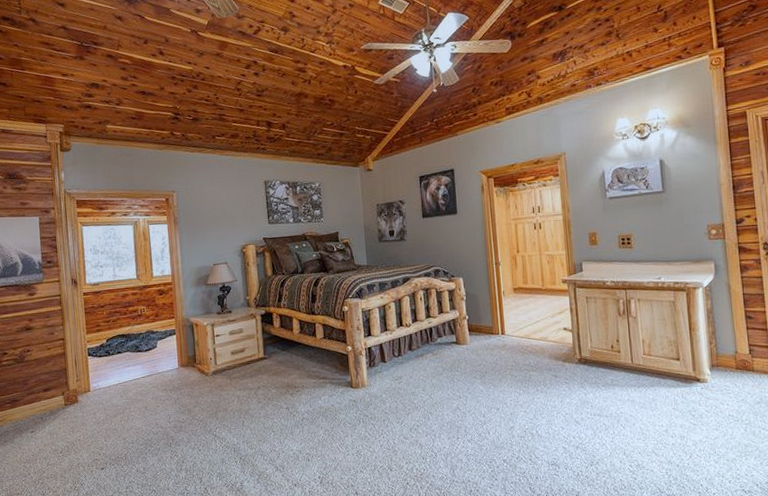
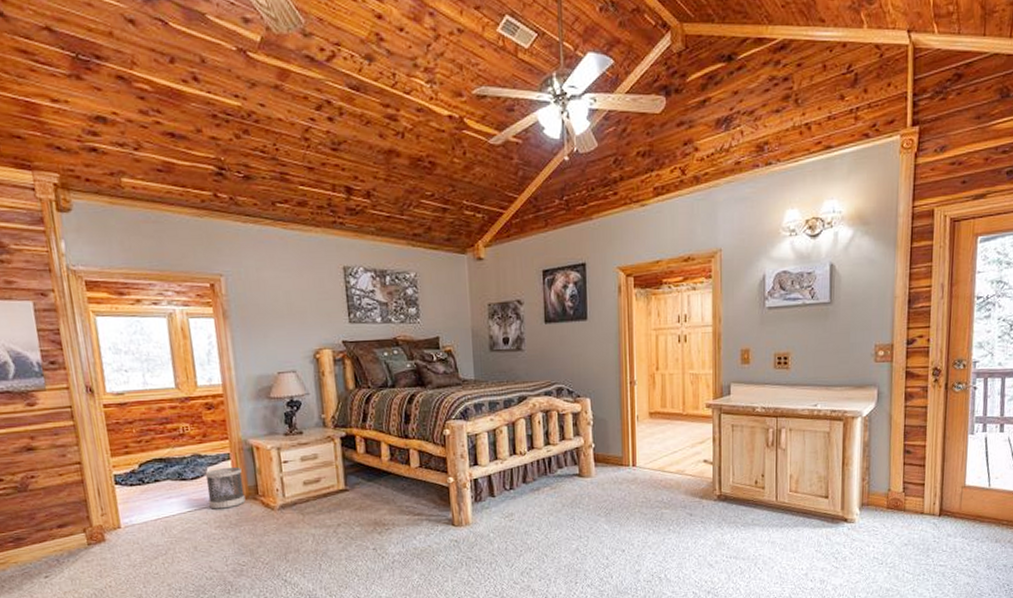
wastebasket: none [156,340,186,376] -> present [205,466,246,510]

